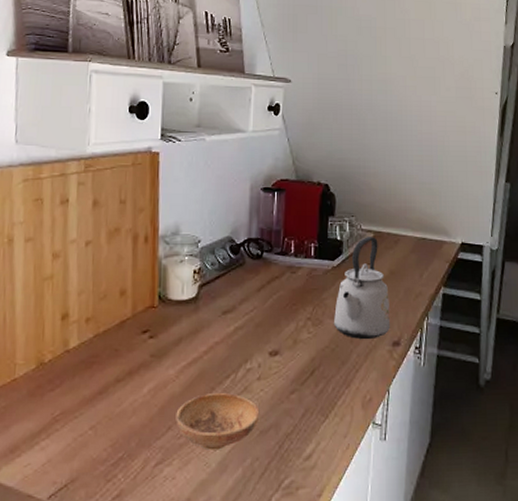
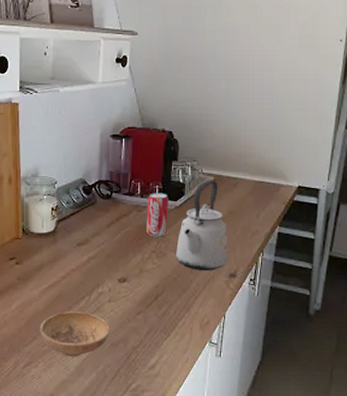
beverage can: none [301,251,325,302] -> present [146,193,168,237]

